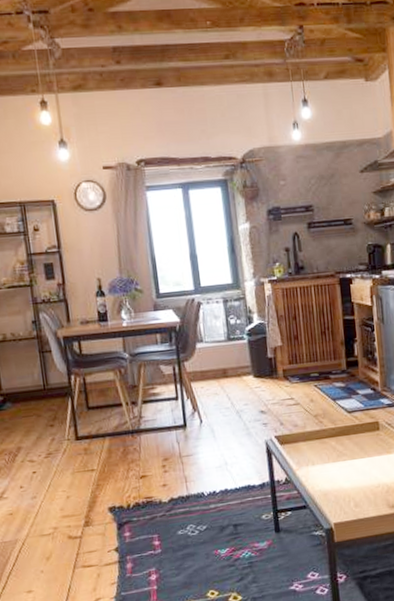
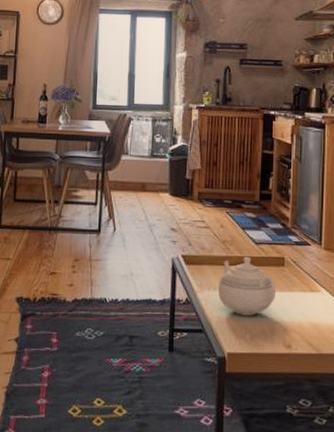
teapot: none [315,427,375,485] -> present [217,257,277,316]

